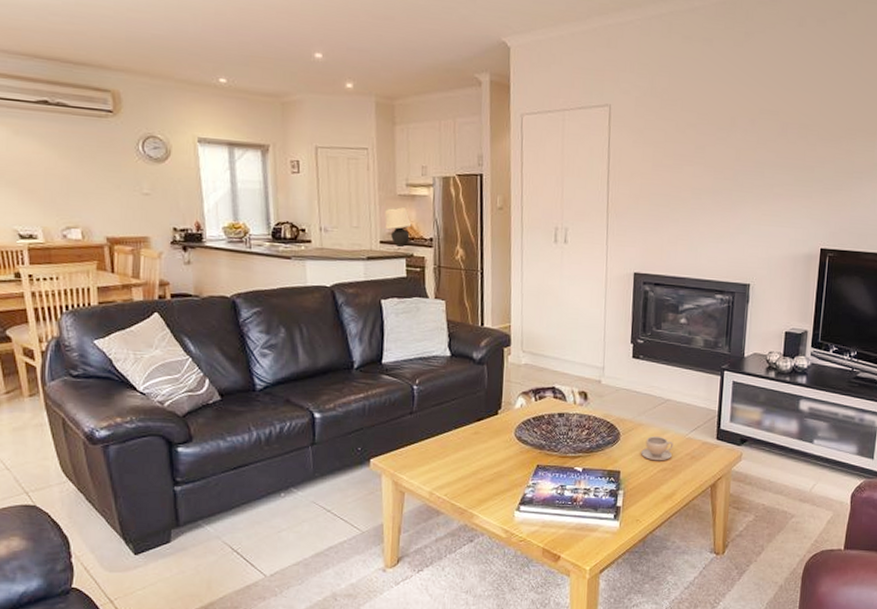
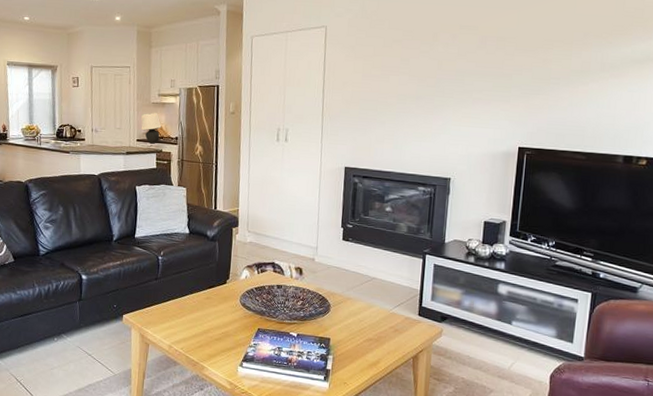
teacup: present [641,436,674,461] -> none [349,309,379,332]

